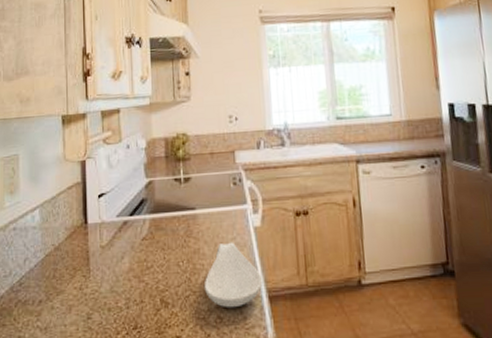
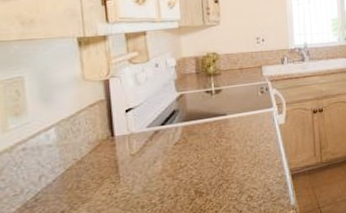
spoon rest: present [203,242,263,308] -> none [235,137,287,189]

